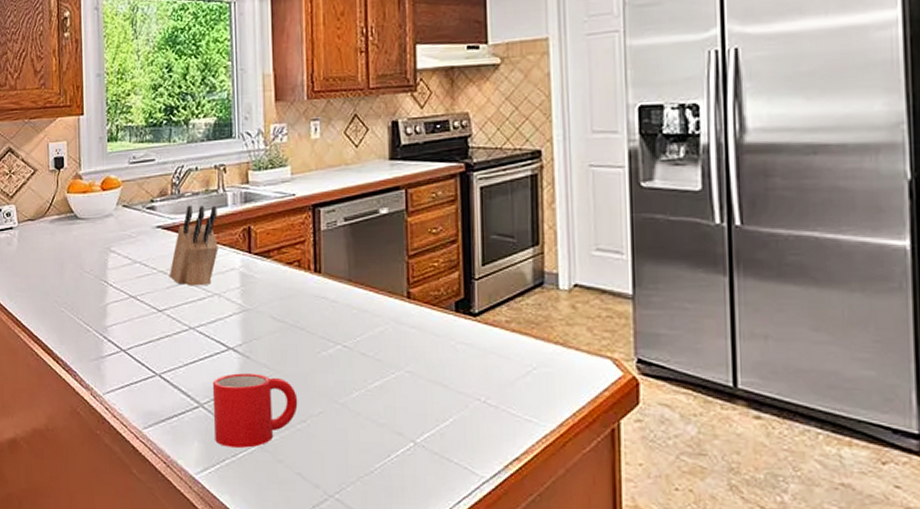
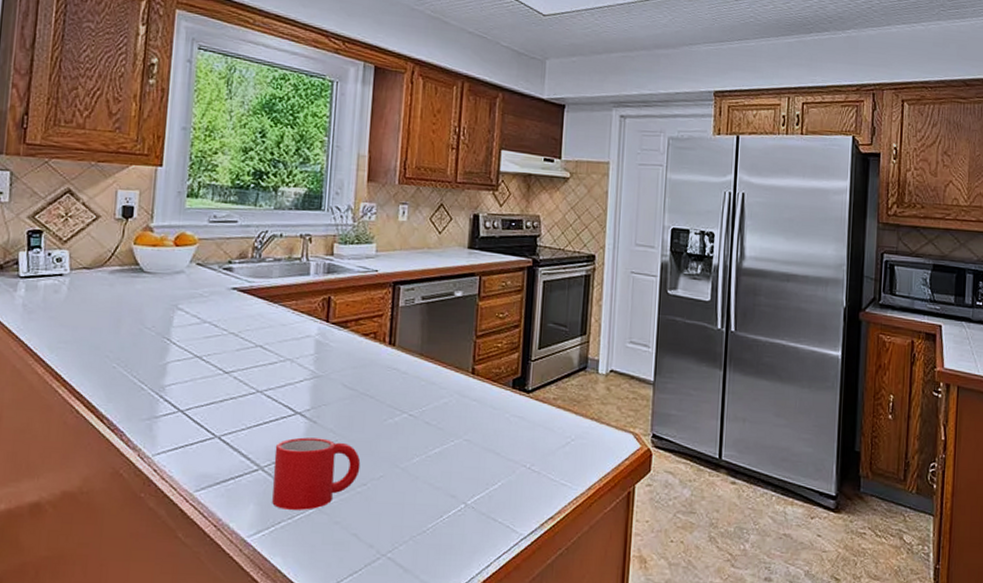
knife block: present [169,205,218,286] -> none [240,270,299,351]

